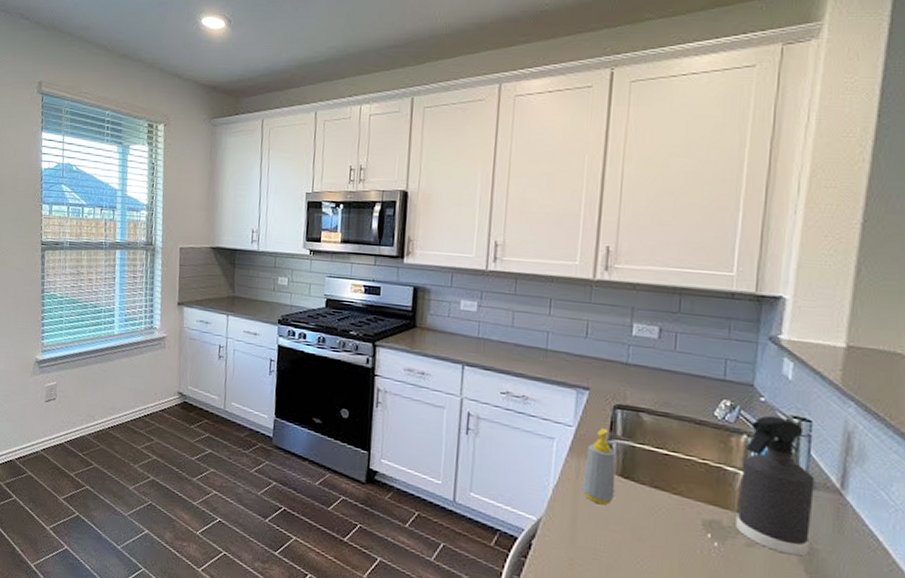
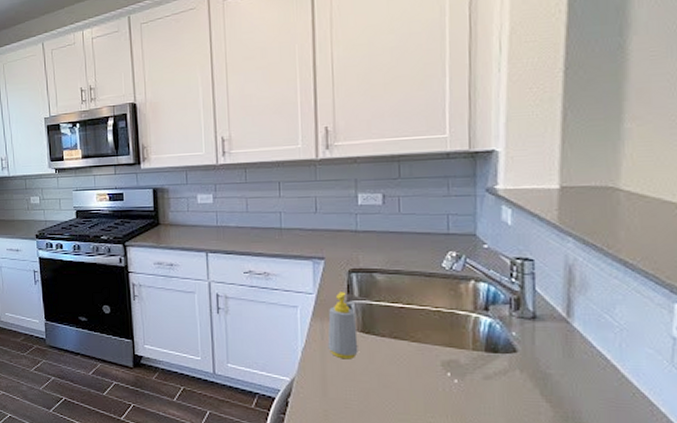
spray bottle: present [736,415,815,556] -> none [472,260,543,382]

